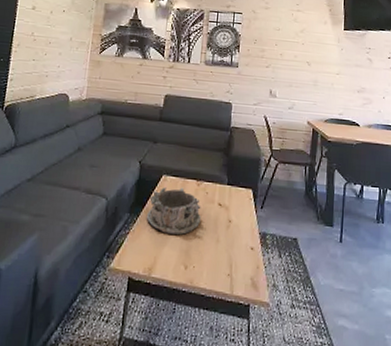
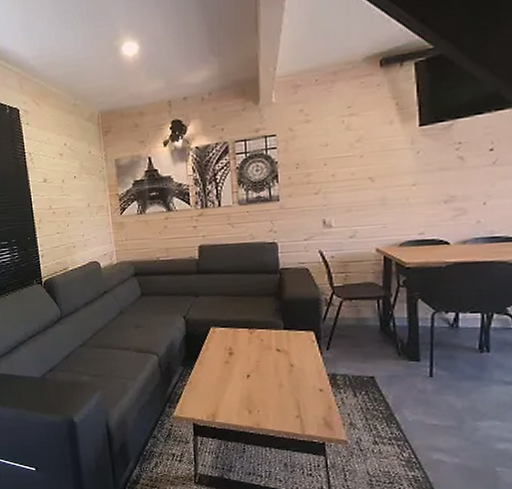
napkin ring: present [146,187,202,235] -> none [200,337,260,382]

